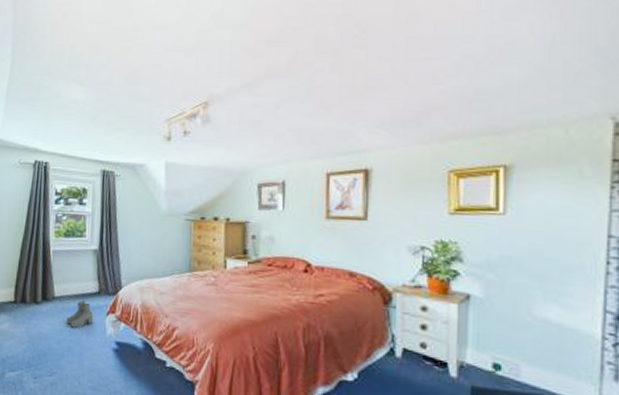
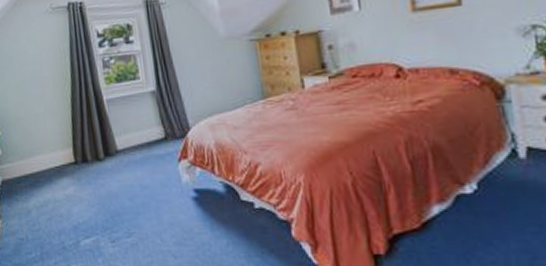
boots: present [66,300,94,329] -> none [135,150,166,181]

